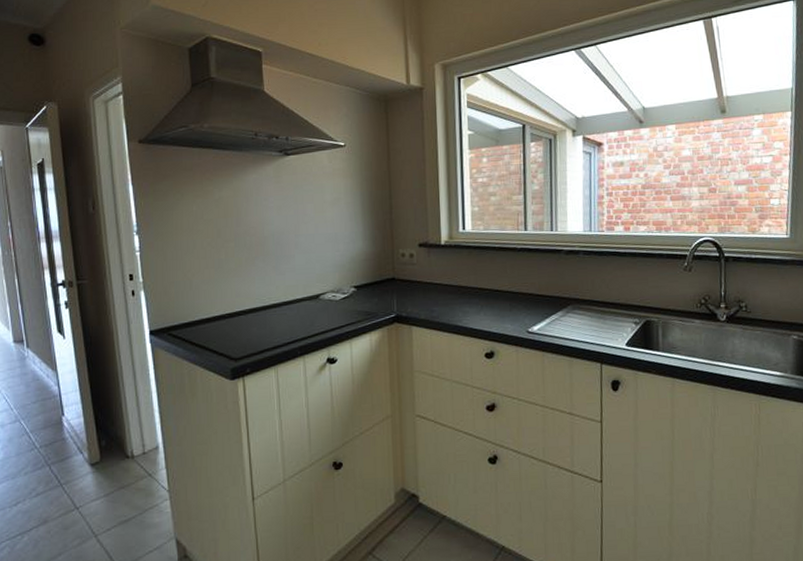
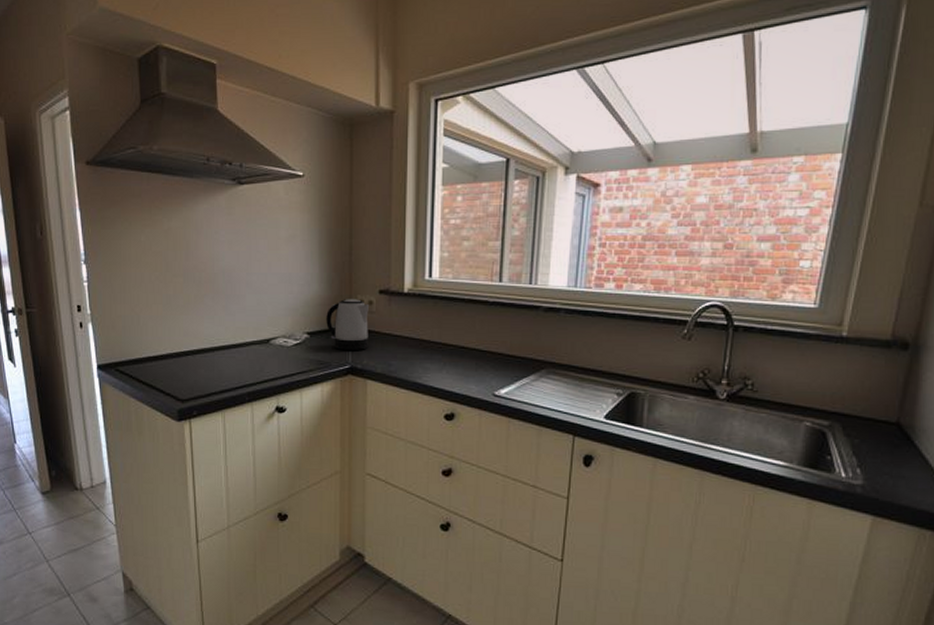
kettle: none [371,253,412,300] -> present [326,299,369,350]

